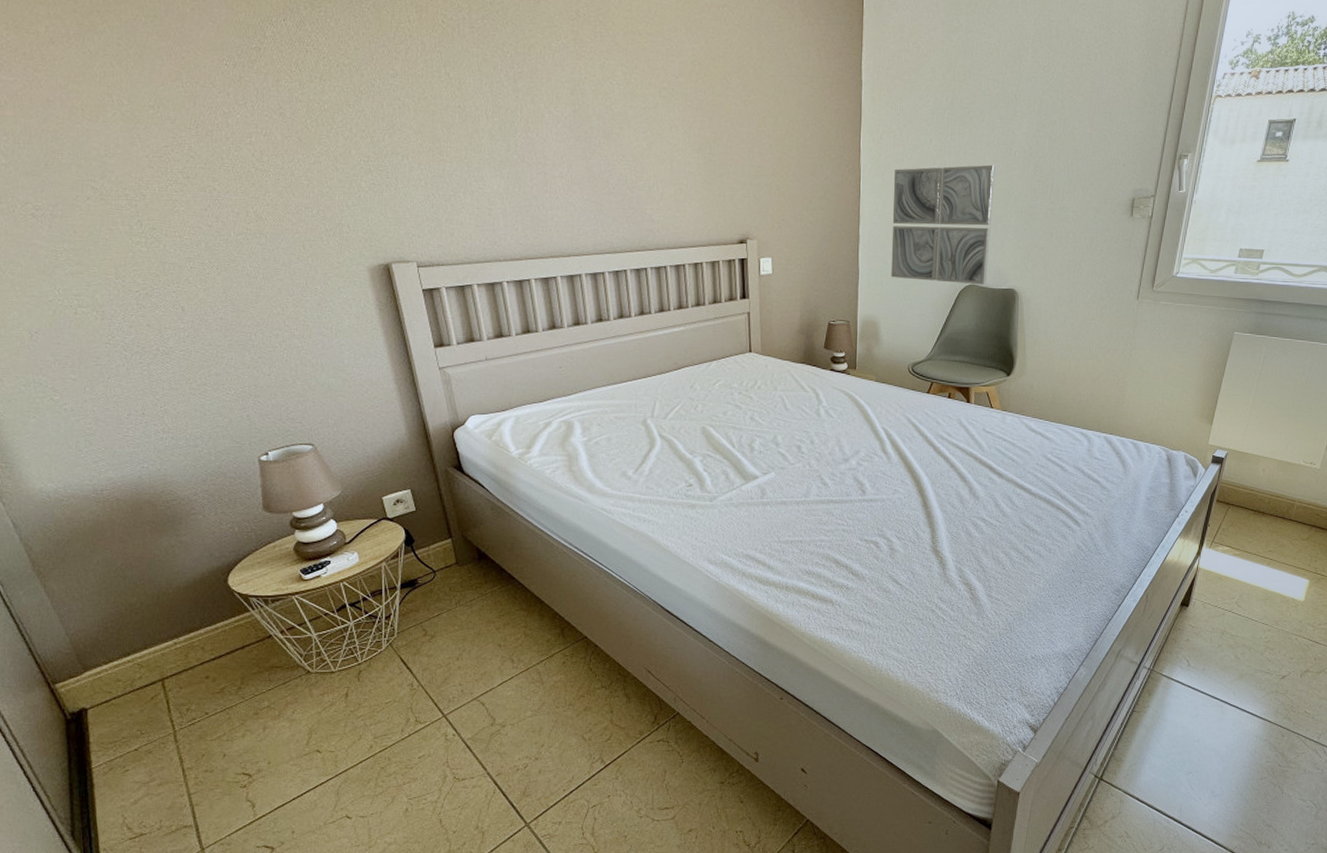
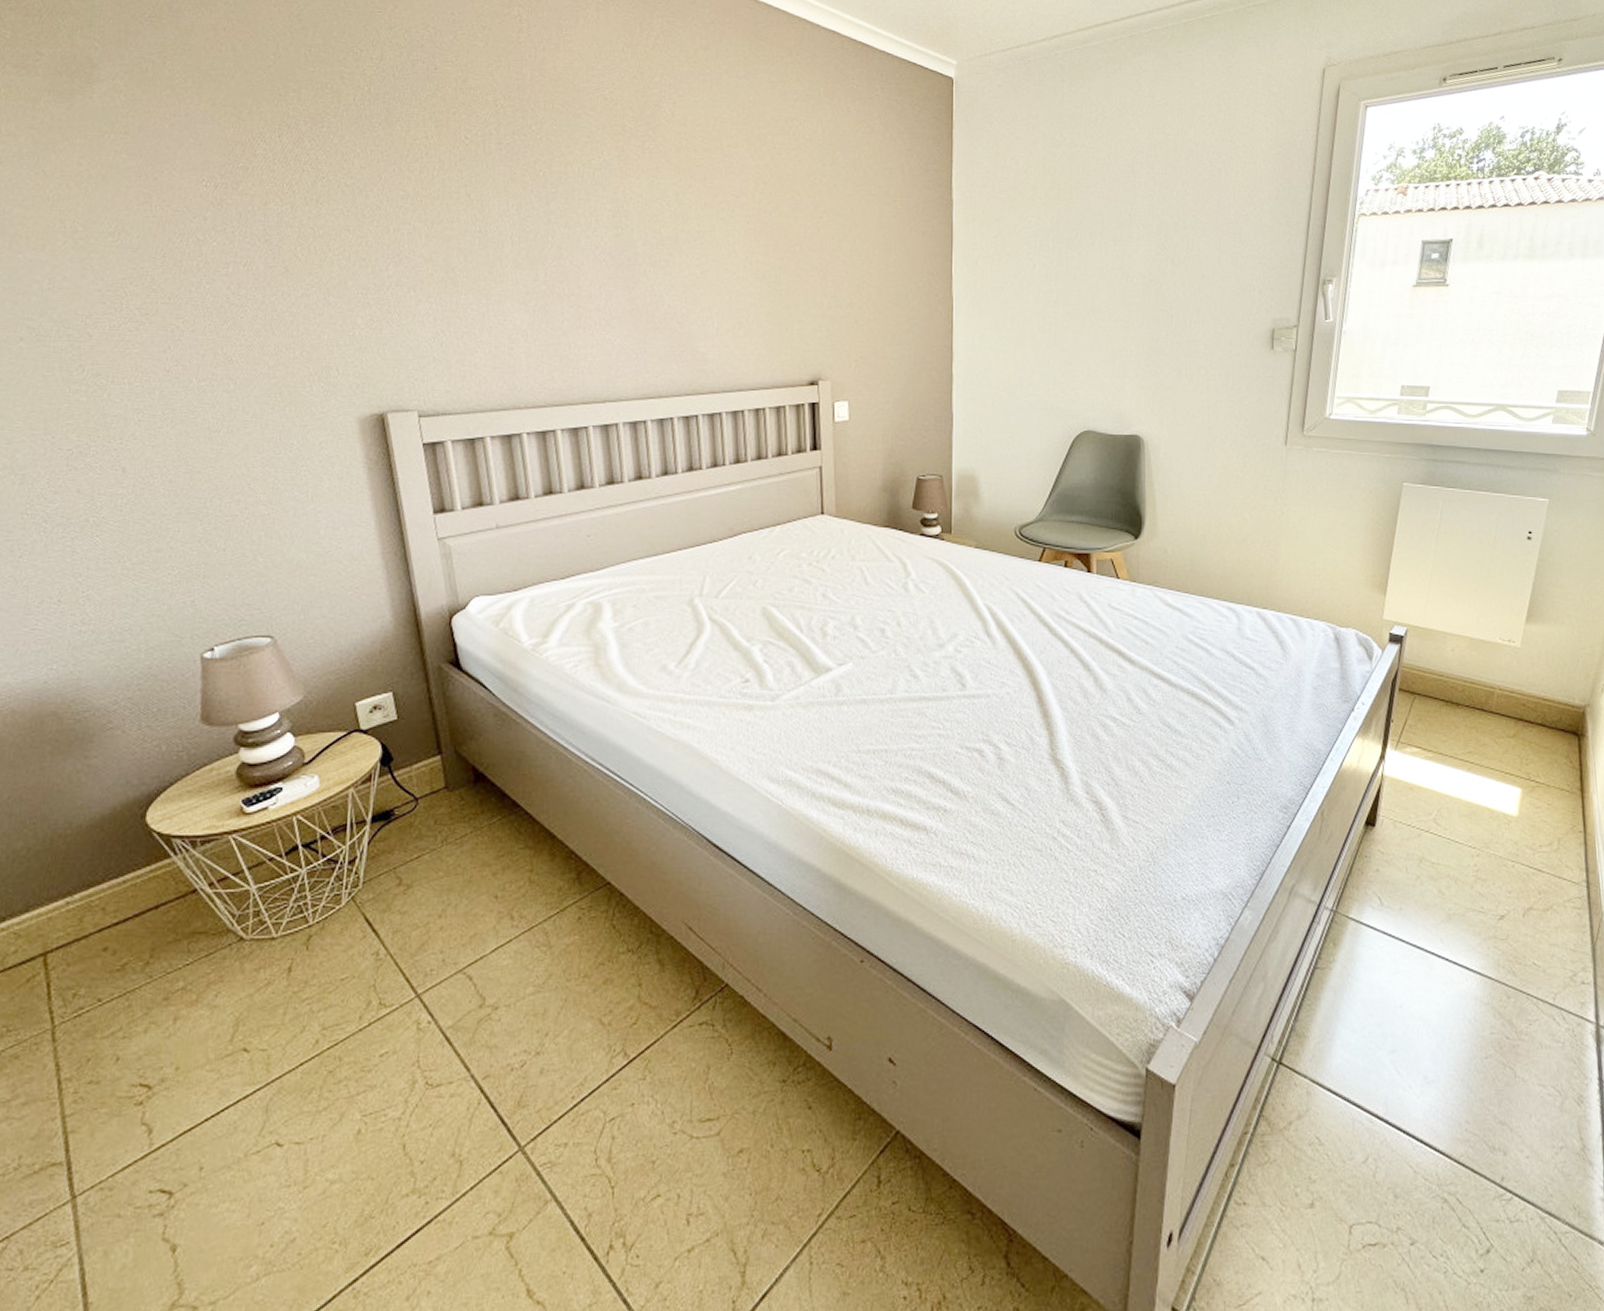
wall art: present [891,165,996,285] -> none [991,292,1111,431]

